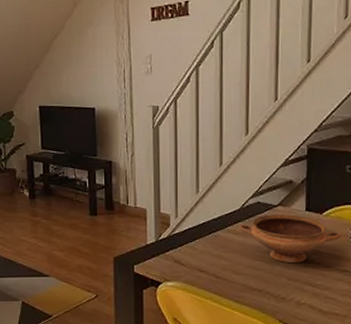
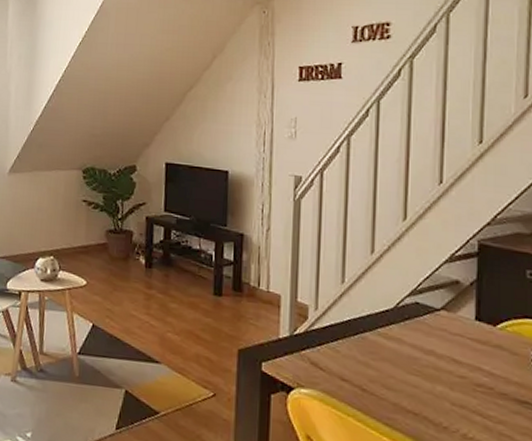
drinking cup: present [239,214,342,264] -> none [391,319,521,385]

